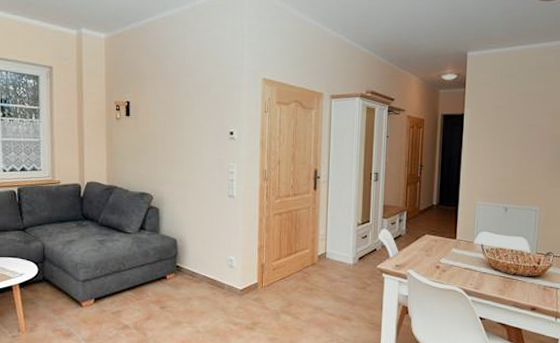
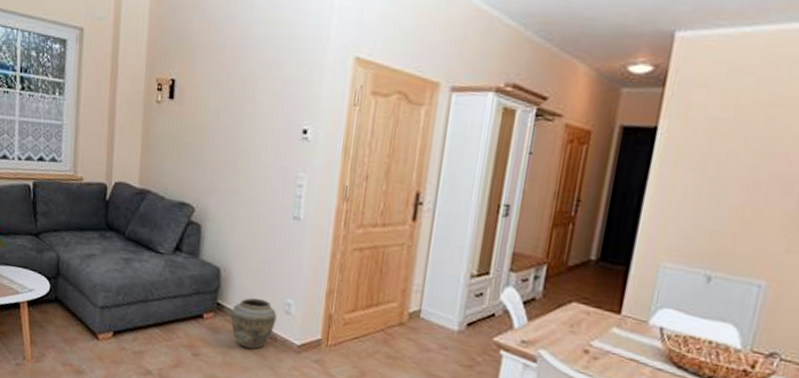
vase: none [188,259,223,297] -> present [230,298,277,349]

